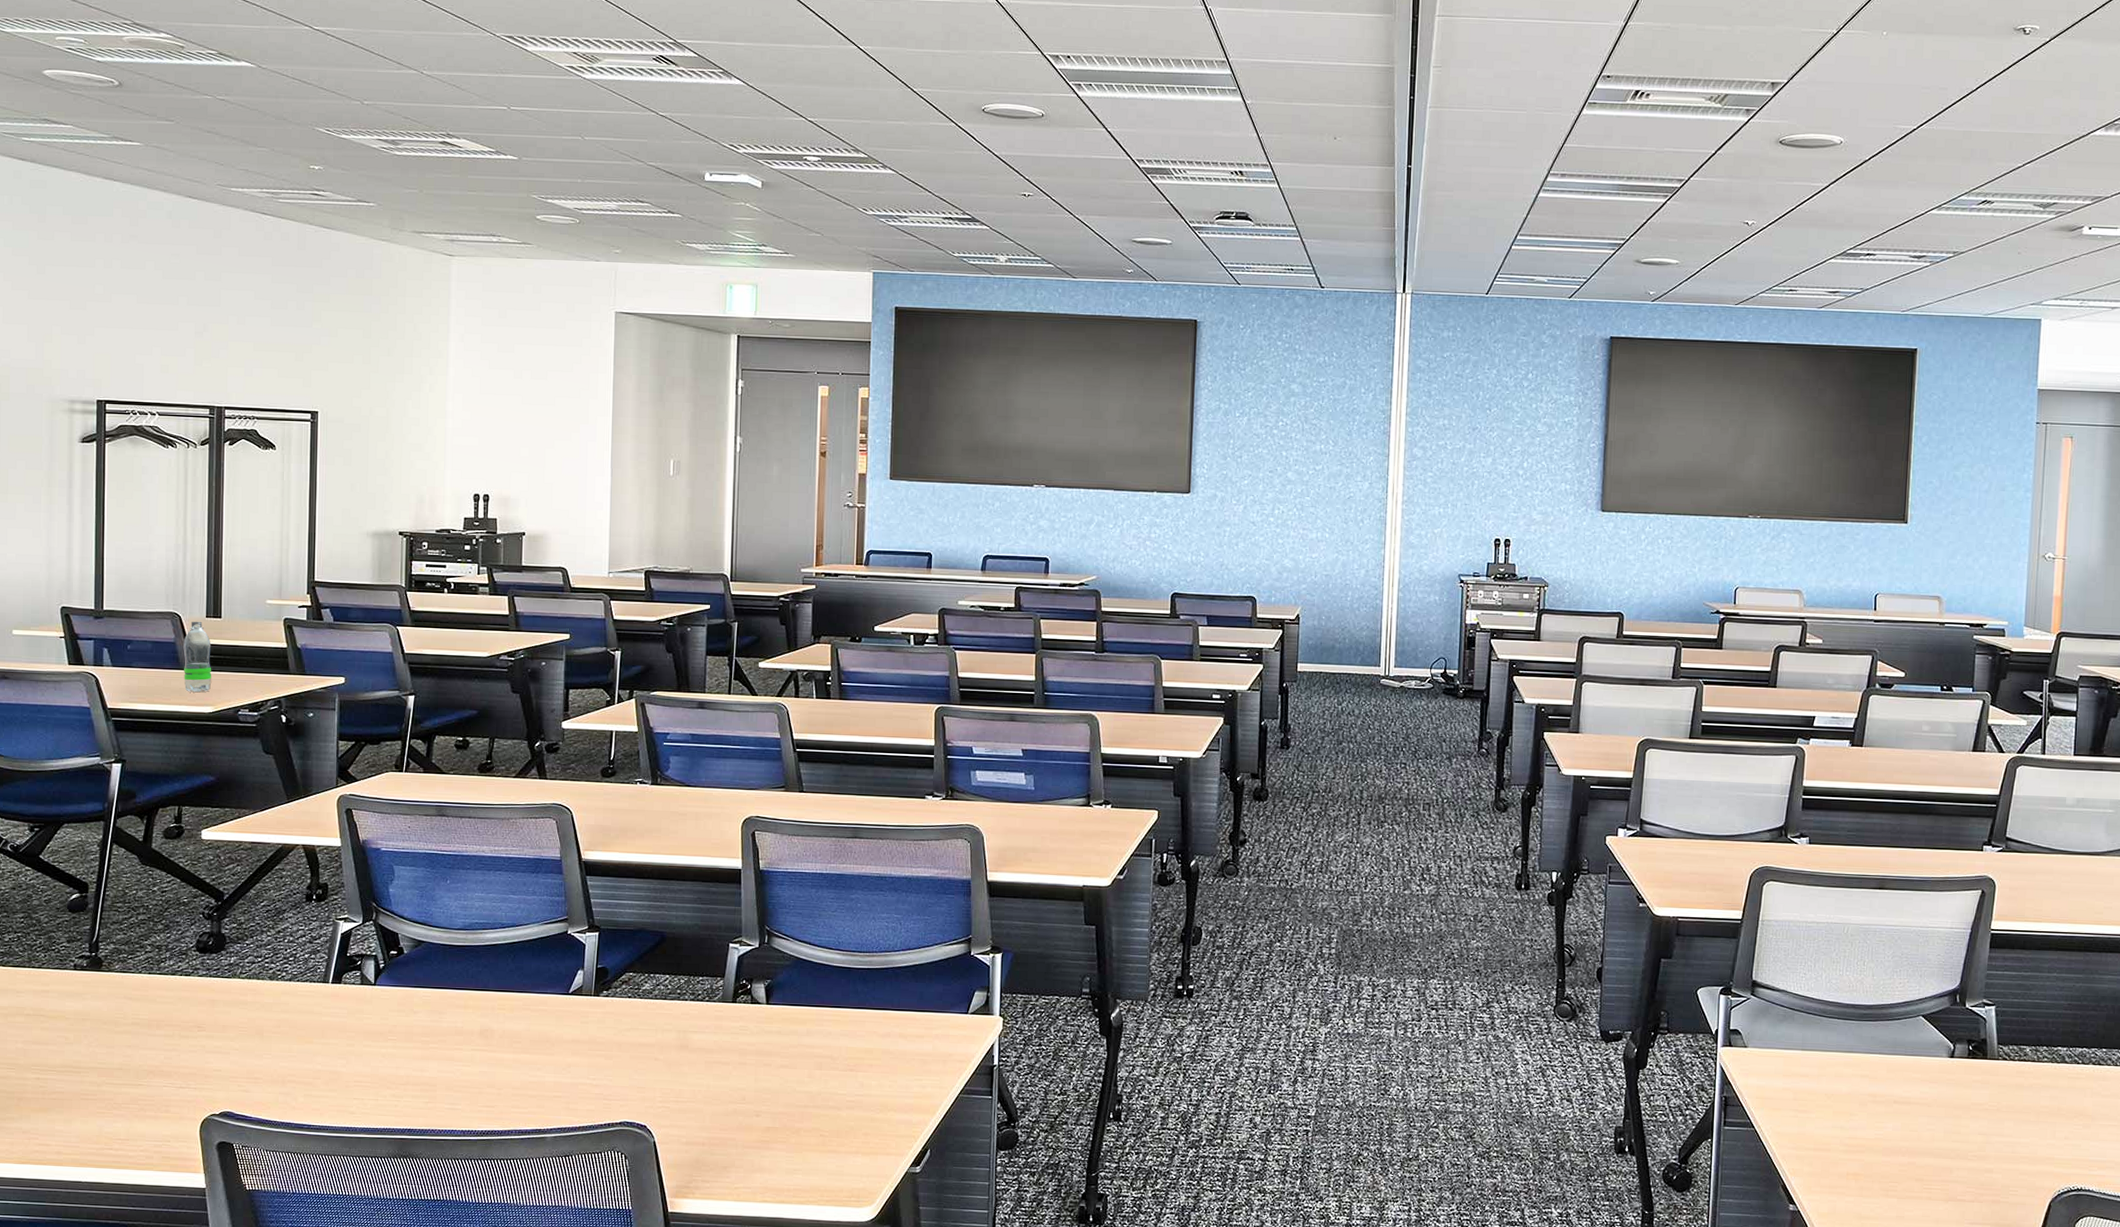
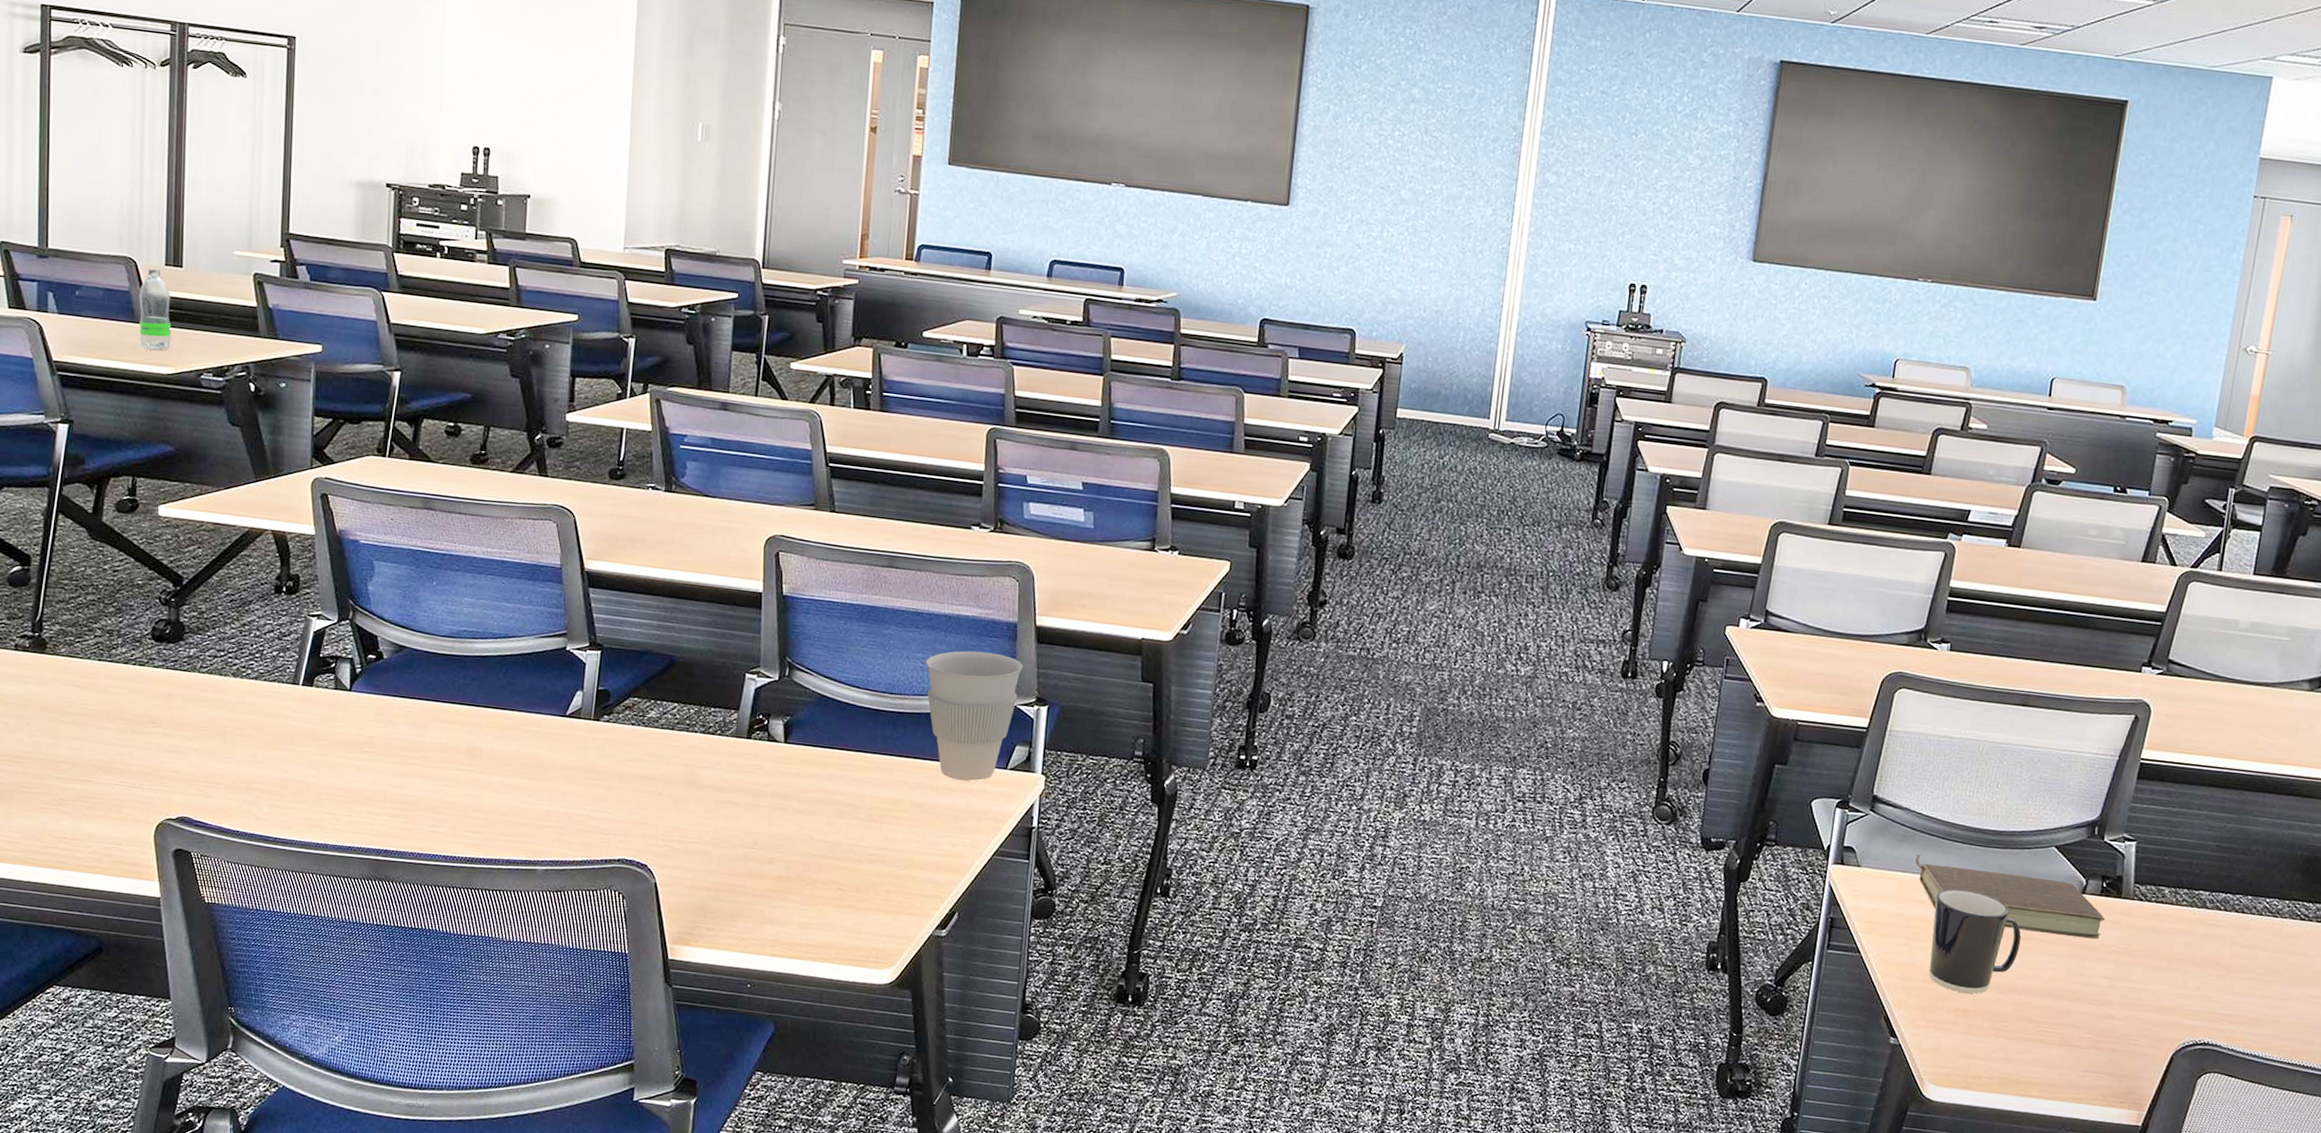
cup: none [890,908,978,1027] -> present [925,651,1023,781]
book: none [1796,1032,1975,1100] -> present [1915,854,2105,940]
mug: none [1818,1061,1900,1158] -> present [1929,889,2021,994]

